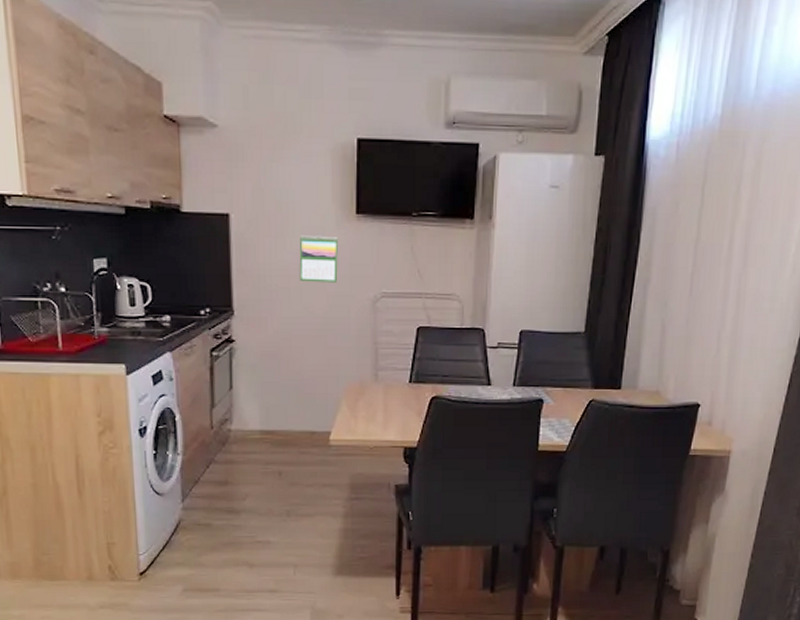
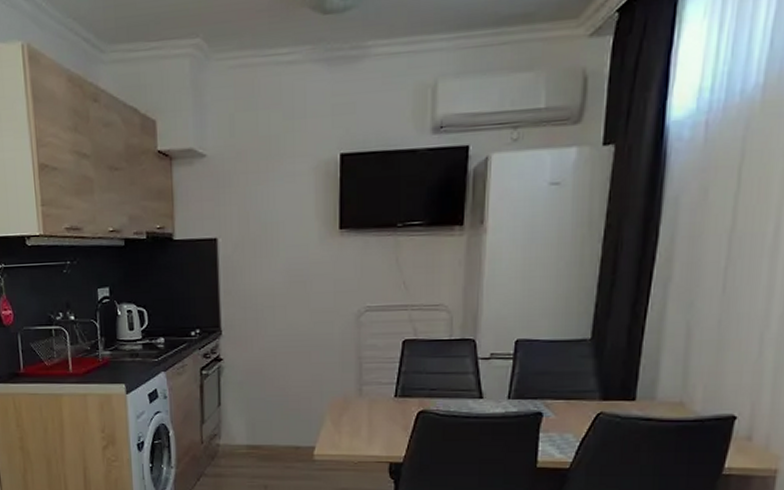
calendar: present [299,235,338,283] -> none [283,253,322,300]

